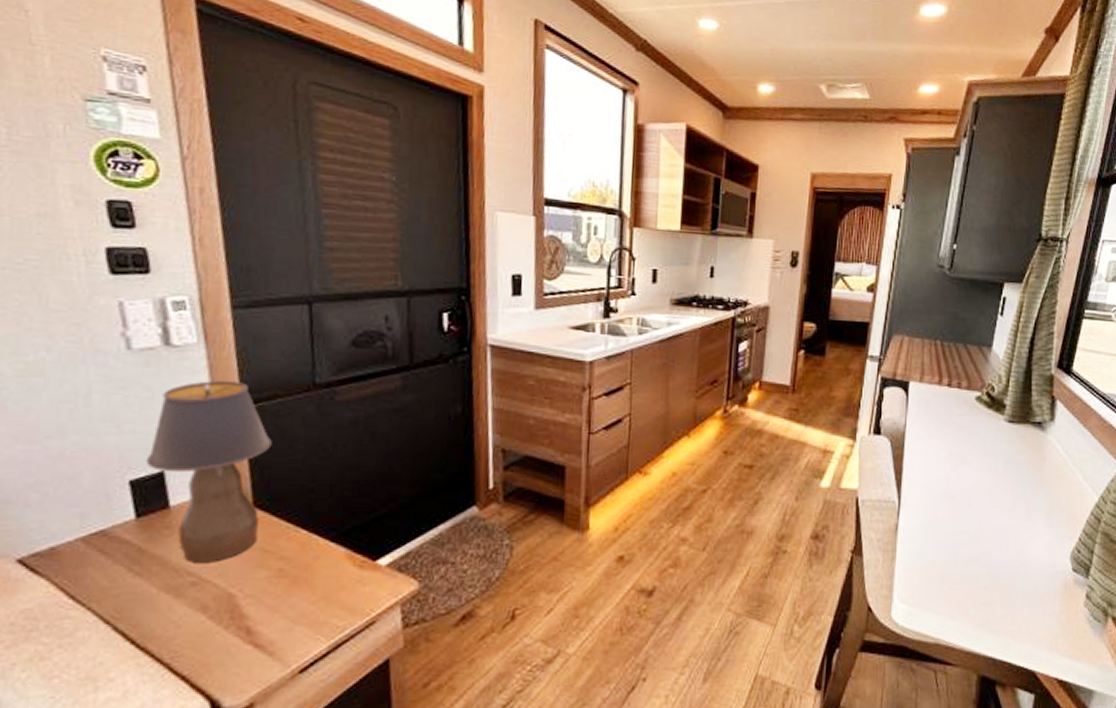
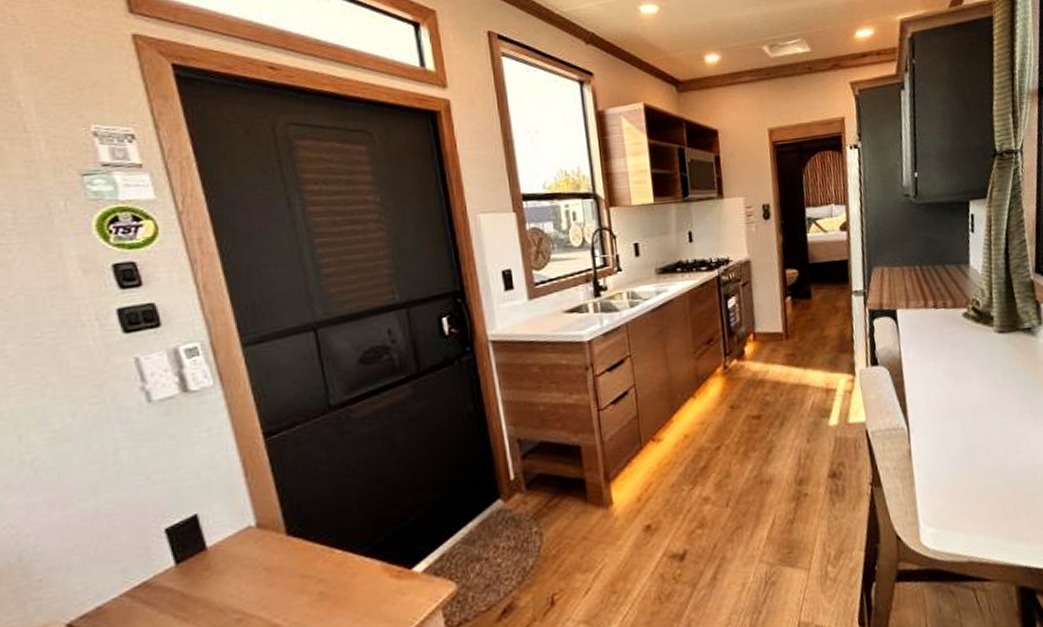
table lamp: present [145,381,272,563] -> none [178,416,297,600]

